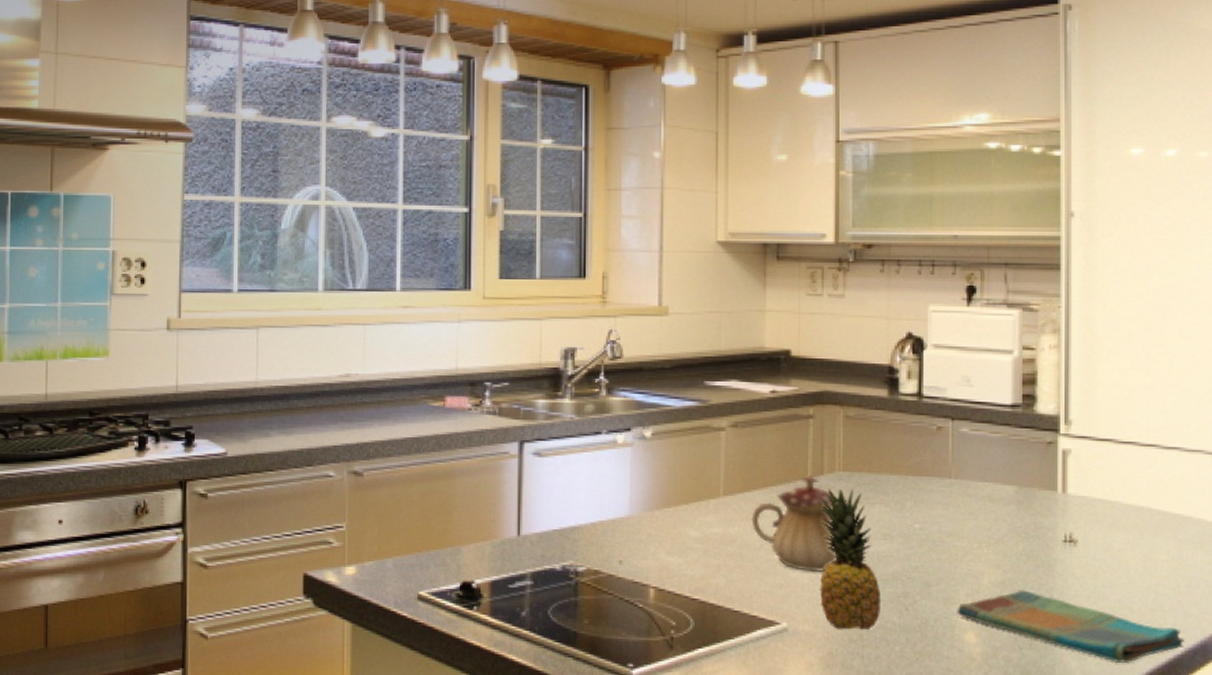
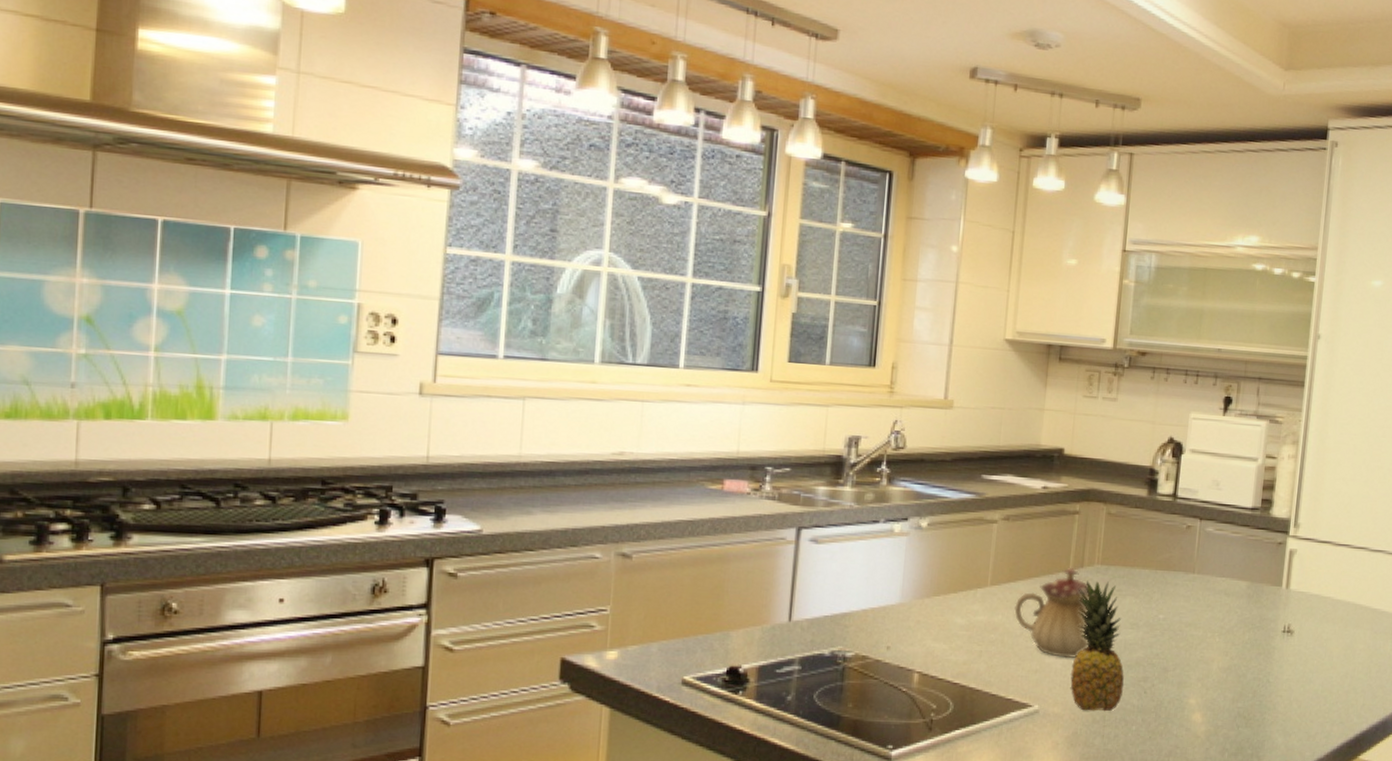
dish towel: present [956,589,1186,663] -> none [1187,674,1371,738]

